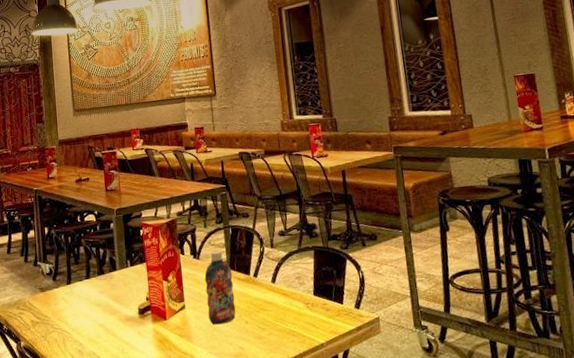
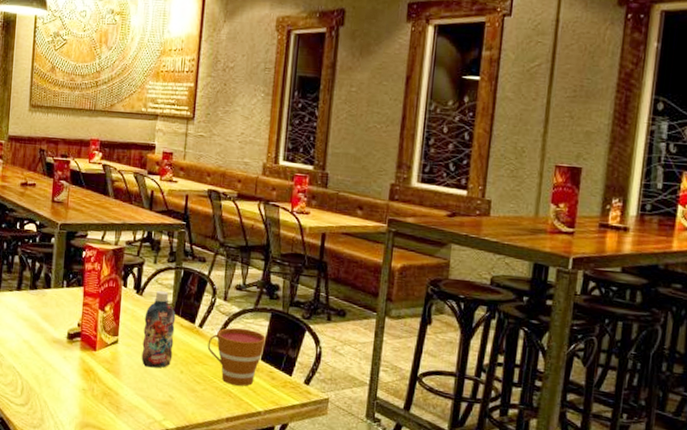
cup: none [264,269,315,324] -> present [207,327,266,386]

